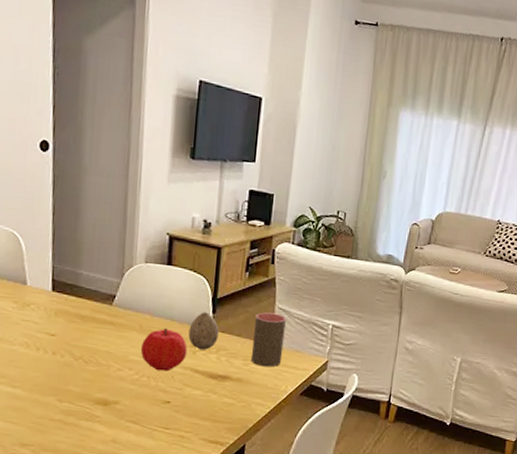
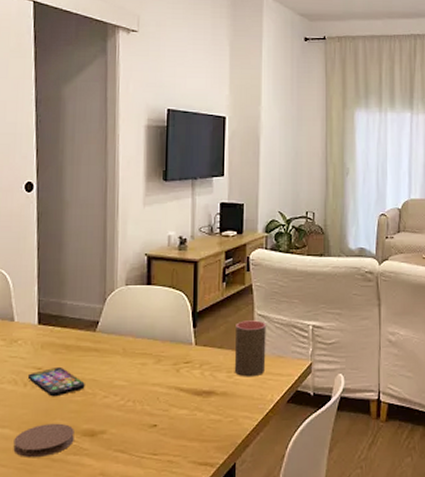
coaster: none [25,388,87,420] -> present [13,423,74,458]
smartphone: none [40,335,99,364] -> present [27,366,85,397]
fruit: present [140,328,188,372] -> none [125,348,171,394]
decorative egg: present [188,312,219,350] -> none [171,327,201,367]

